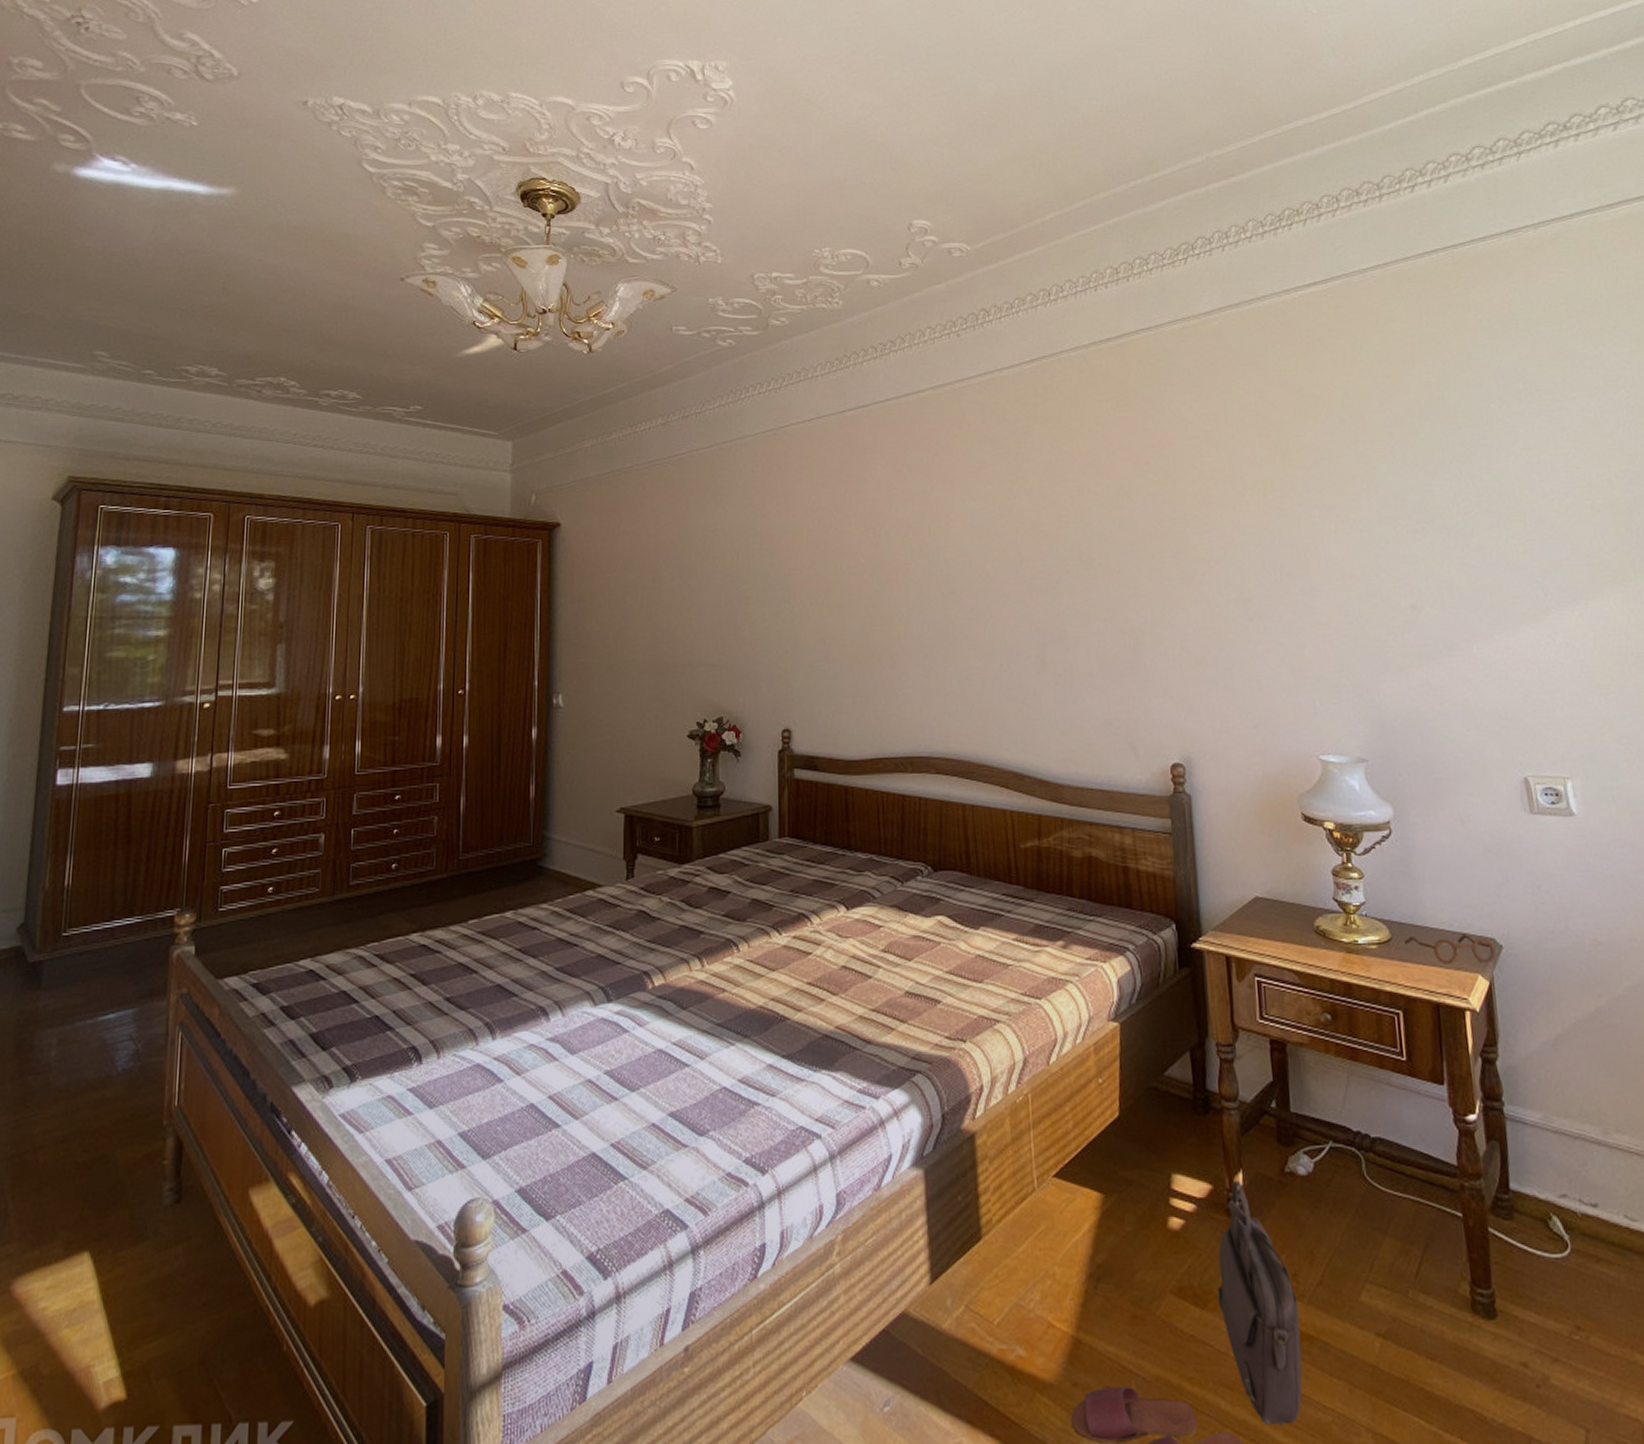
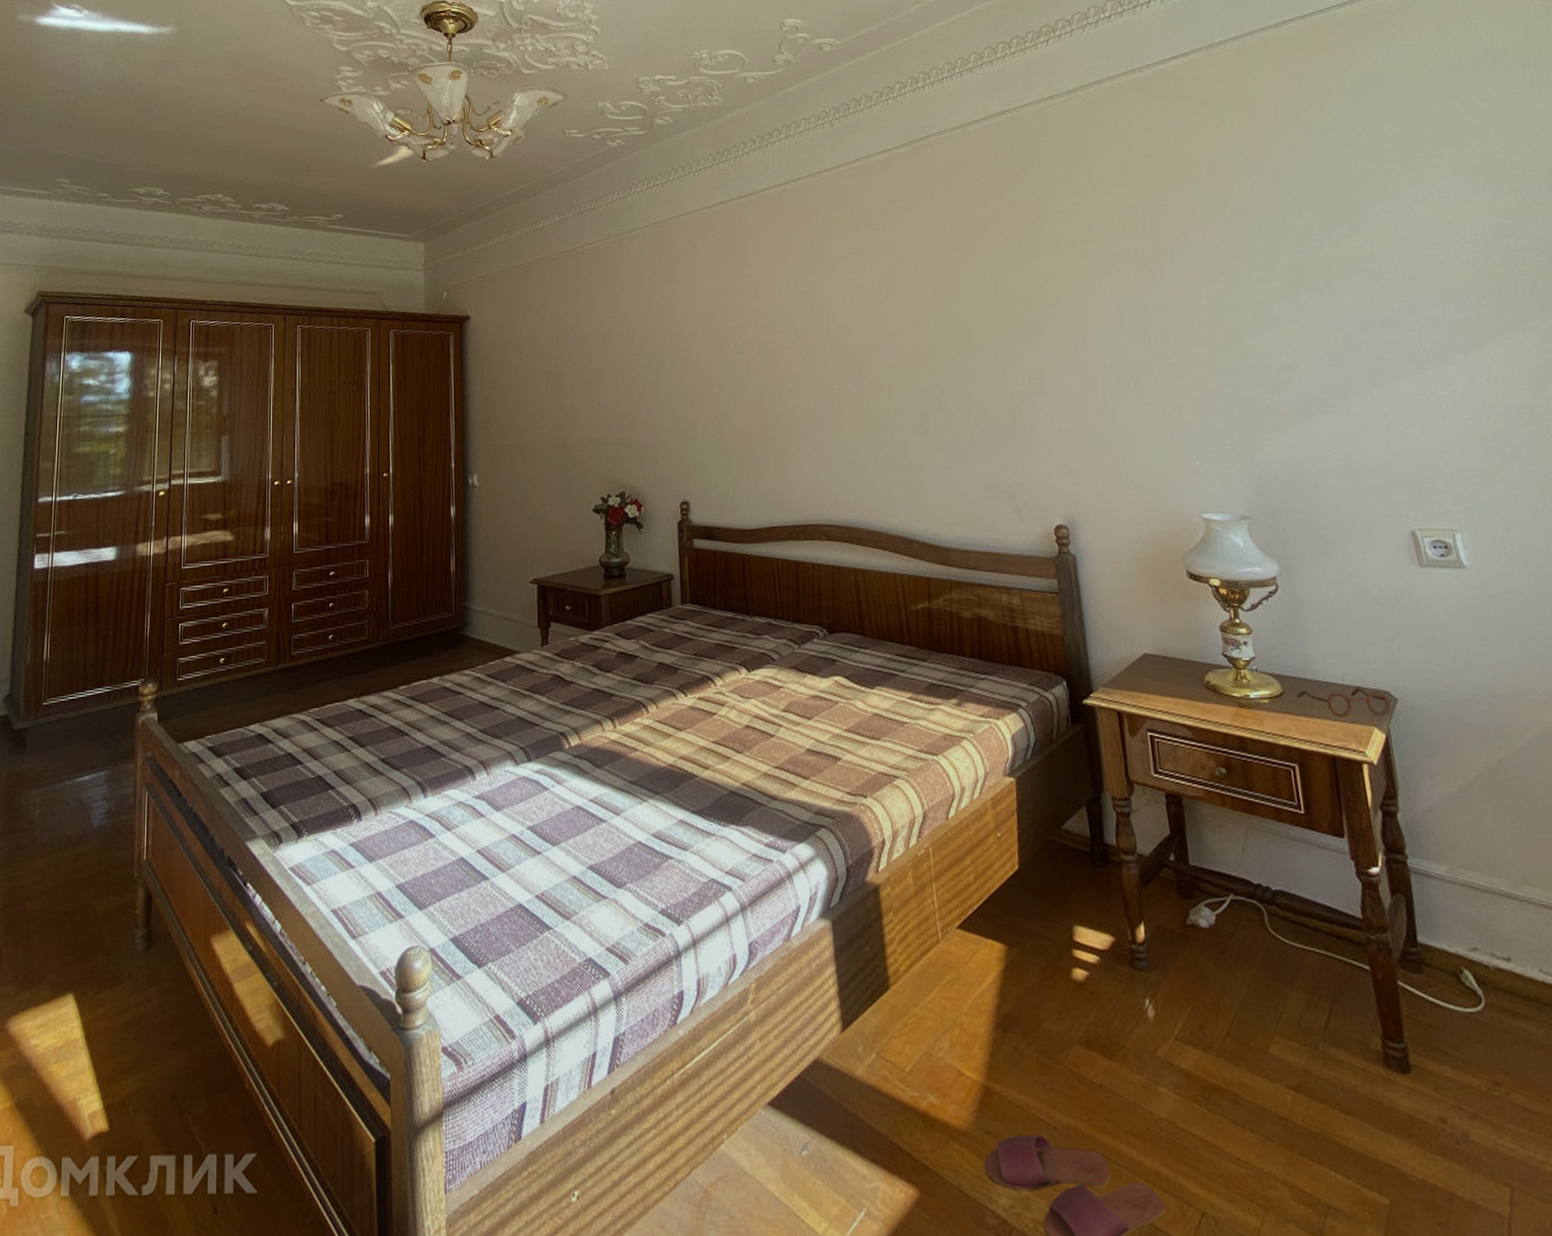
handbag: present [1216,1181,1303,1427] -> none [1123,933,1215,1178]

